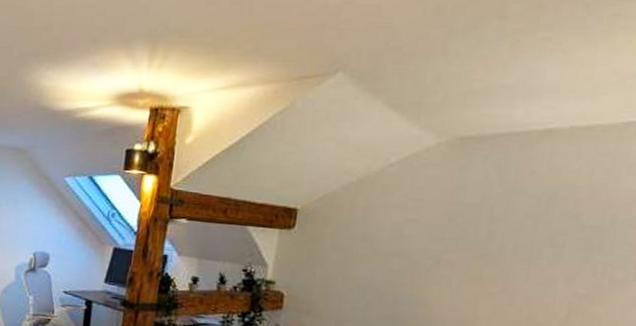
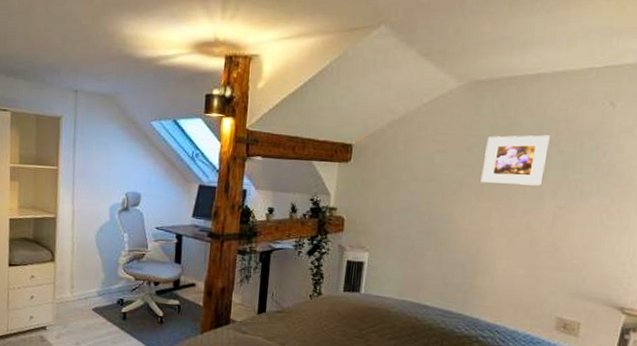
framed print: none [465,204,566,268] -> present [480,135,550,186]

